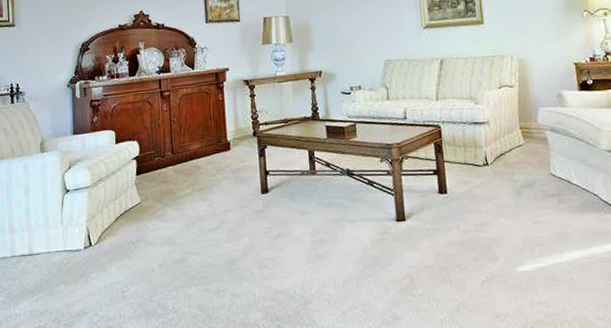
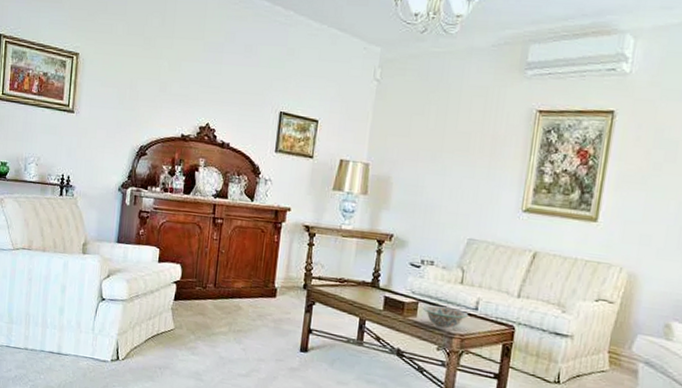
decorative bowl: none [361,122,401,143] -> present [423,305,469,331]

